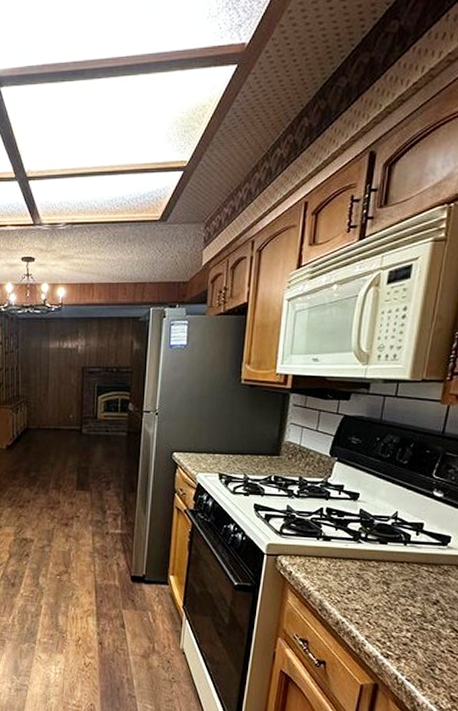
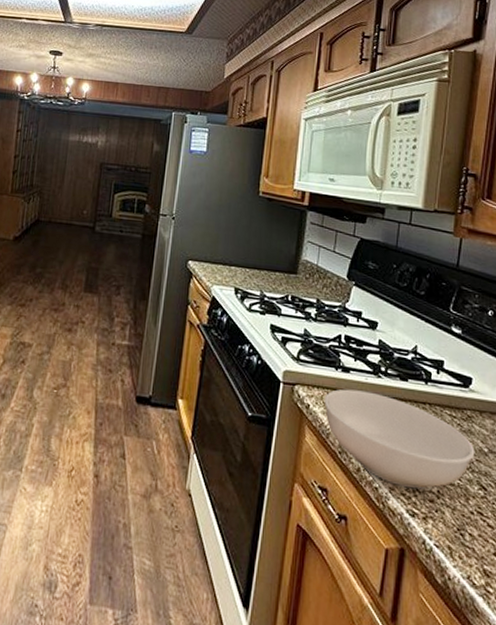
bowl: none [305,555,450,635] -> present [324,389,475,489]

